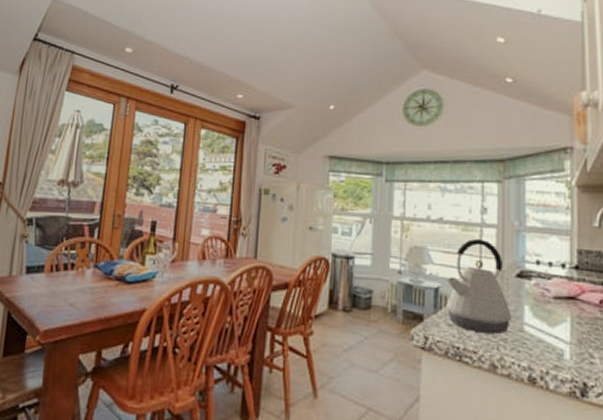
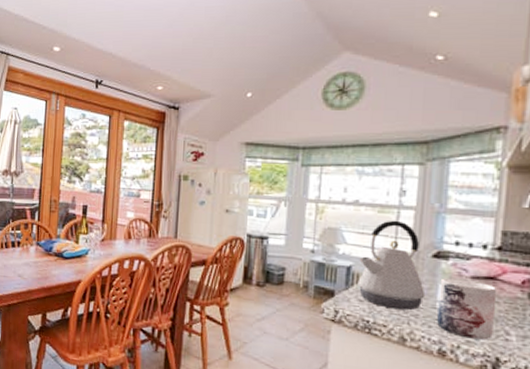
mug: none [525,298,579,365] -> present [437,278,498,341]

